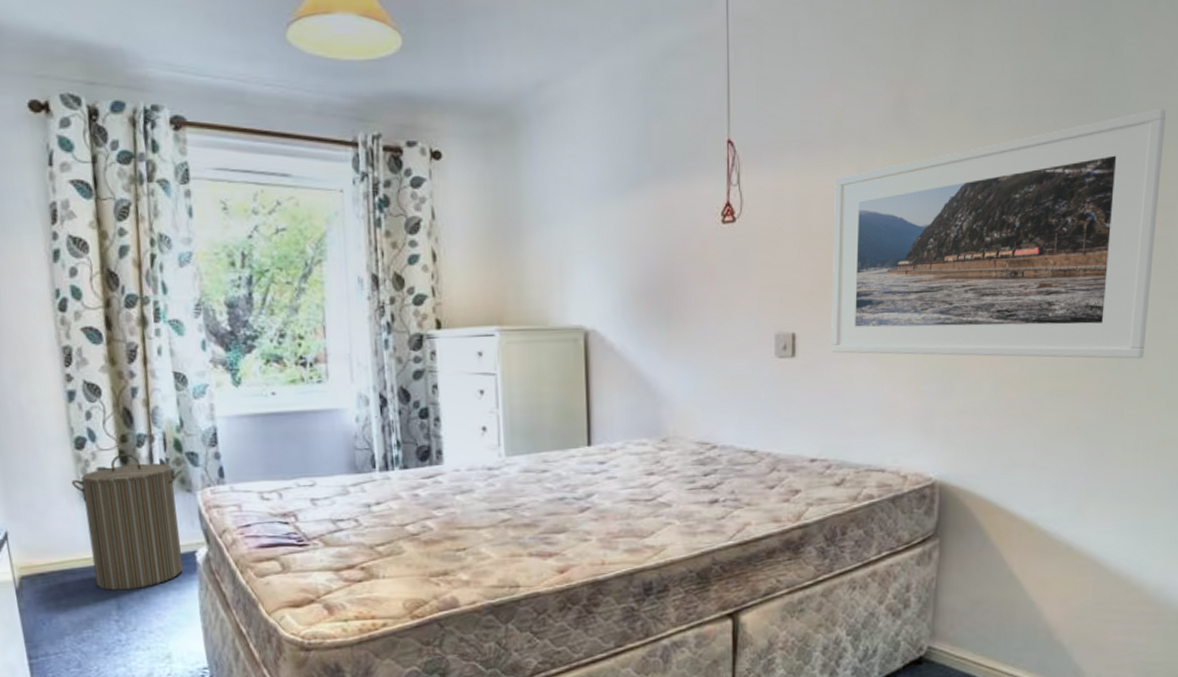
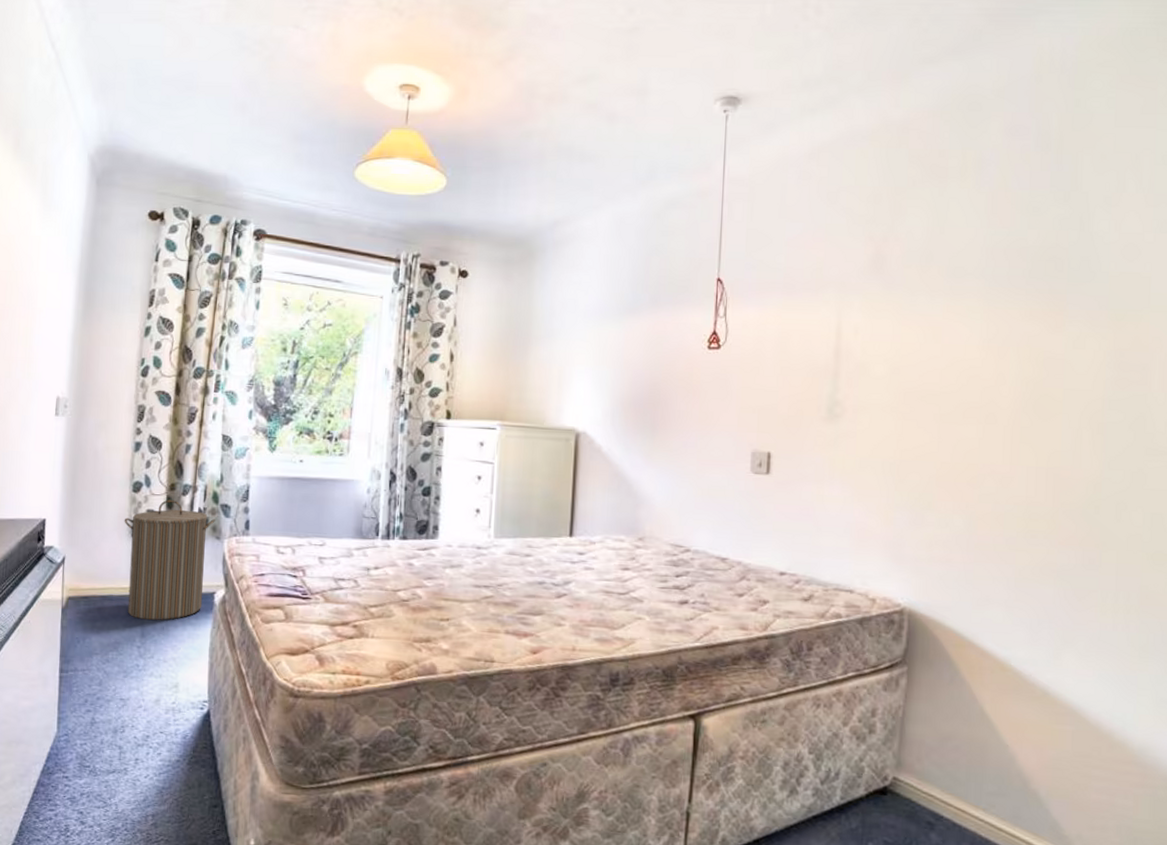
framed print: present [832,108,1166,359] -> none [805,277,1138,510]

